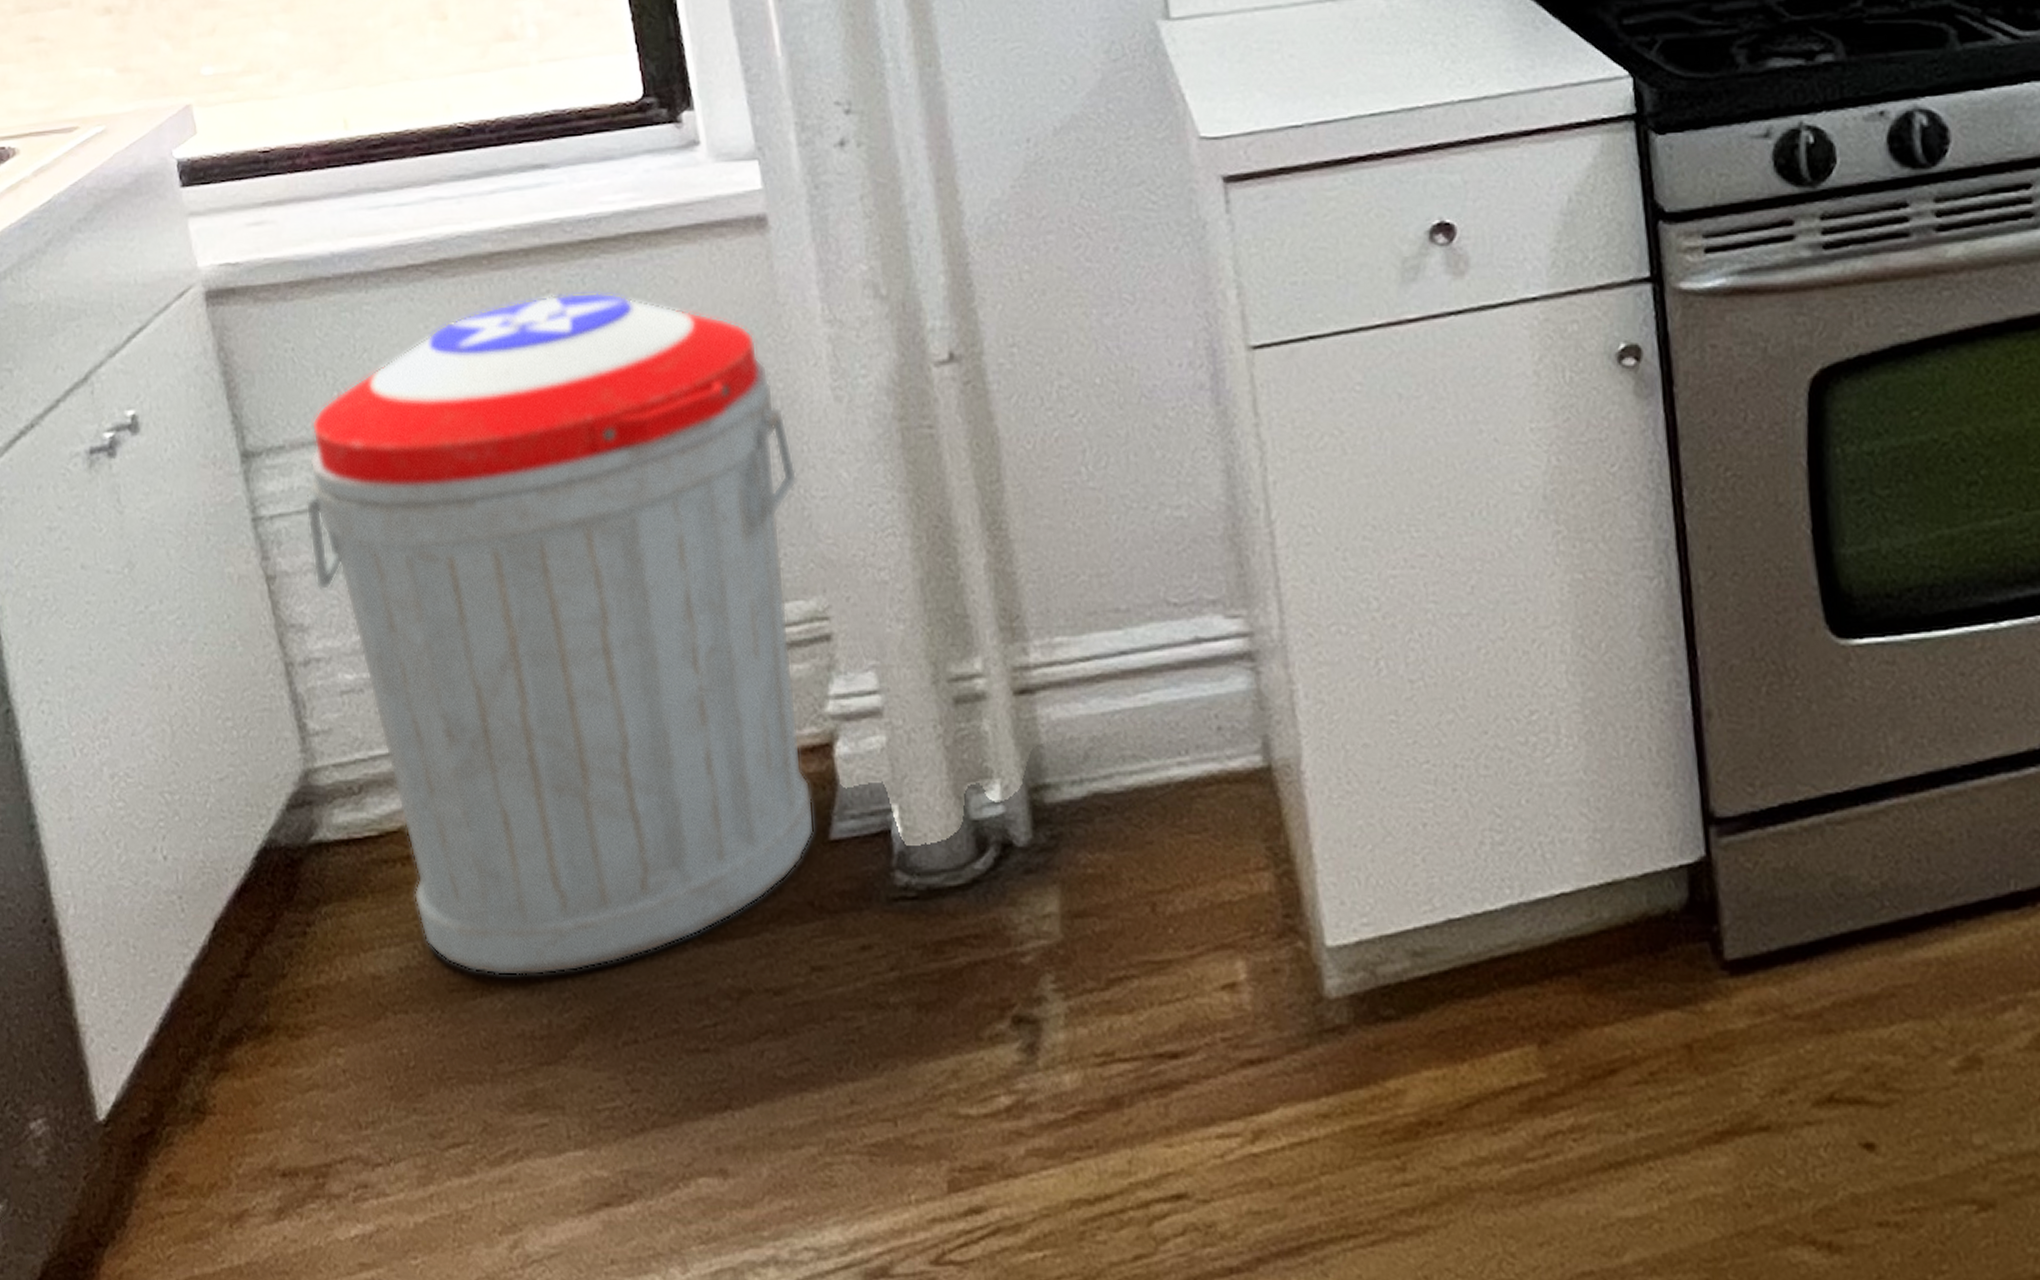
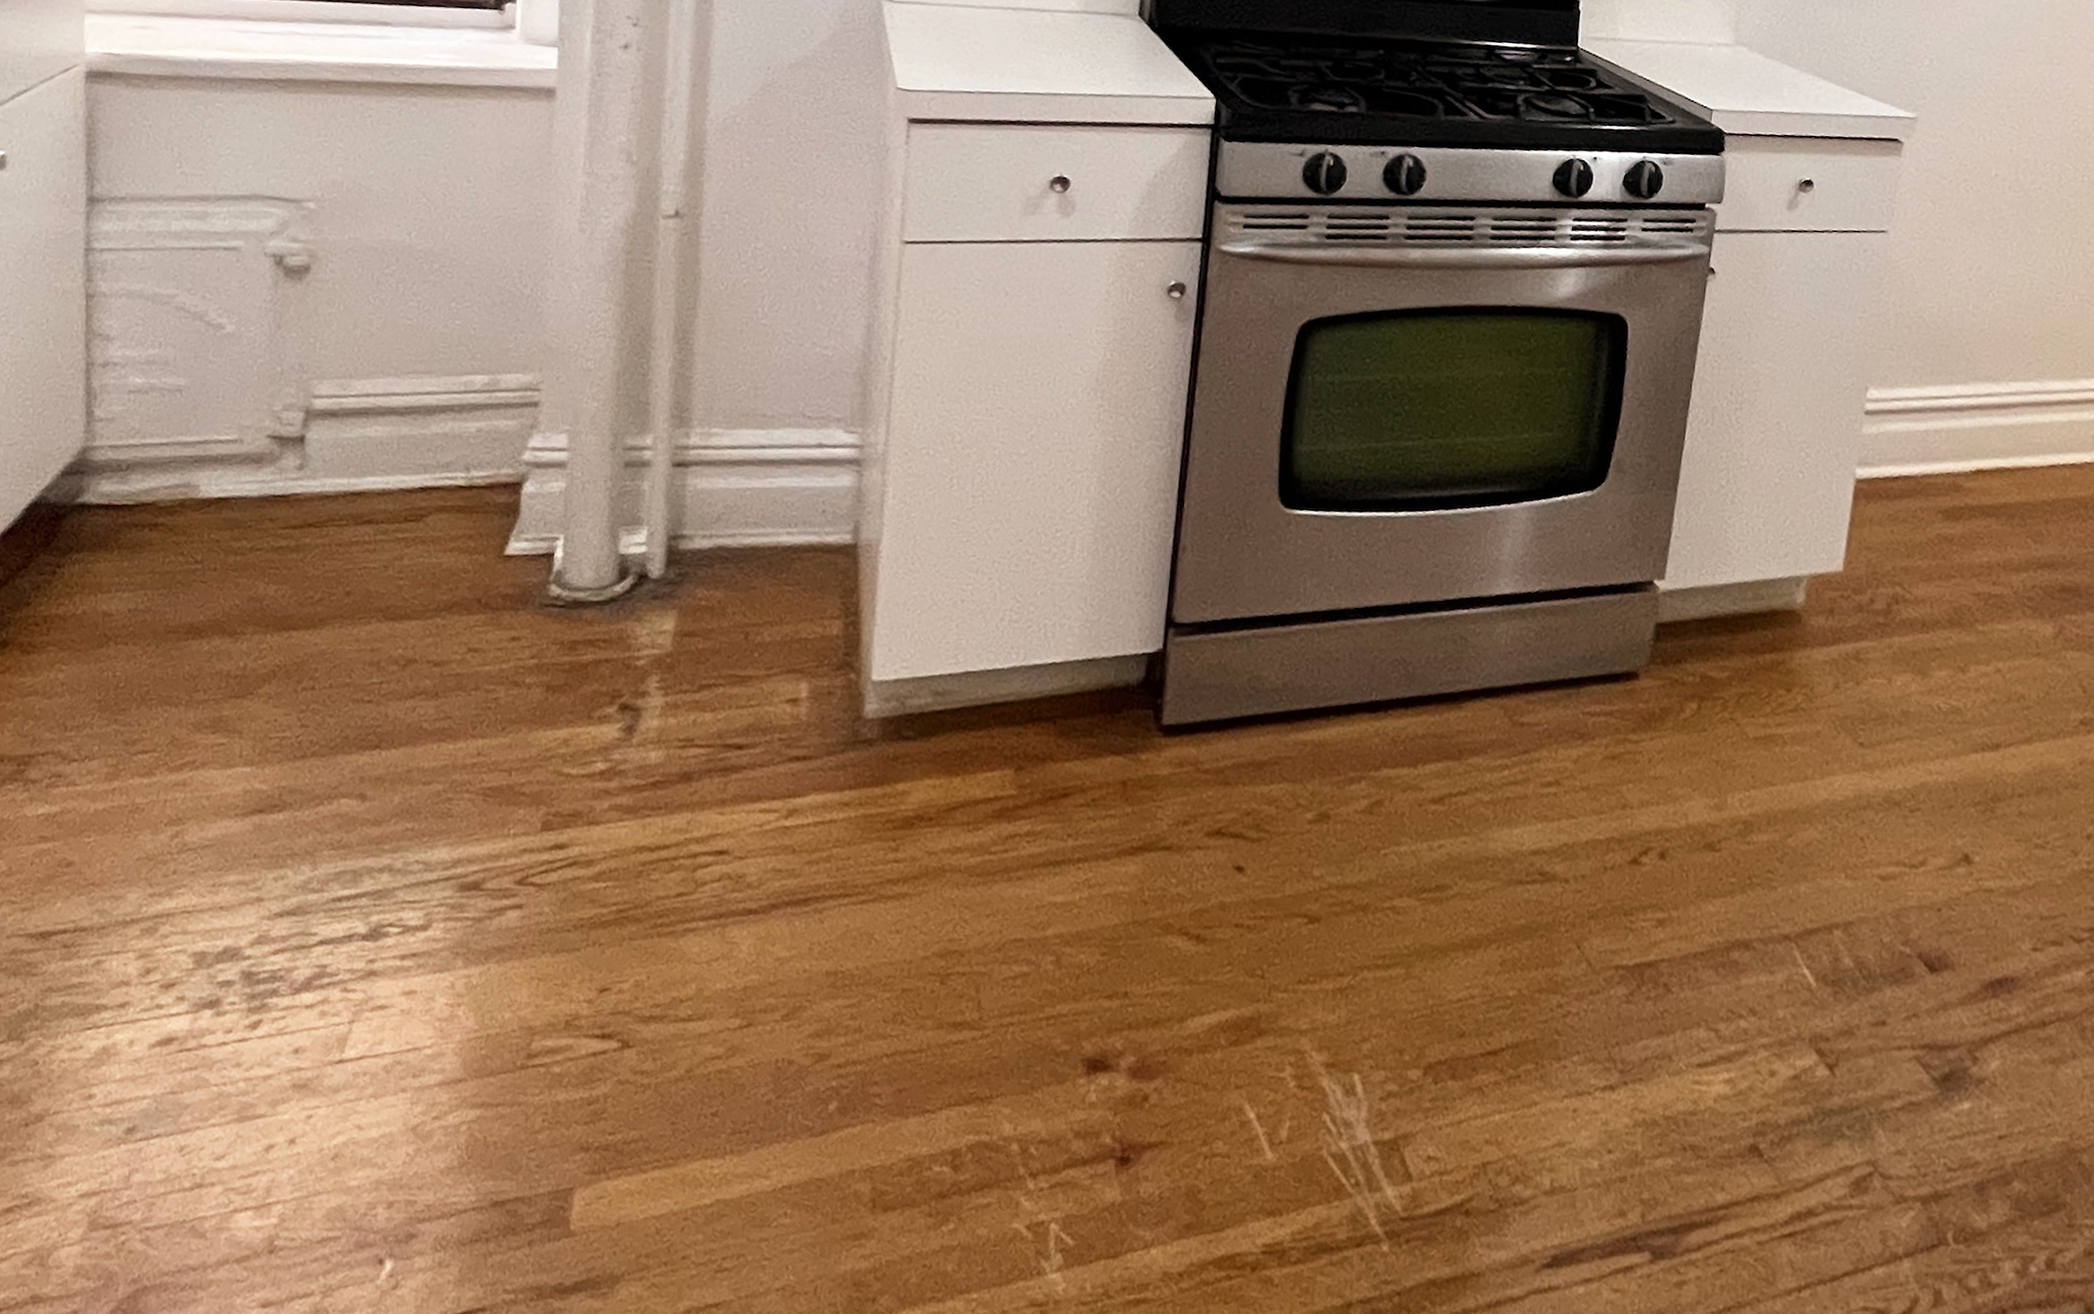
trash can: present [305,292,815,976] -> none [127,119,538,629]

